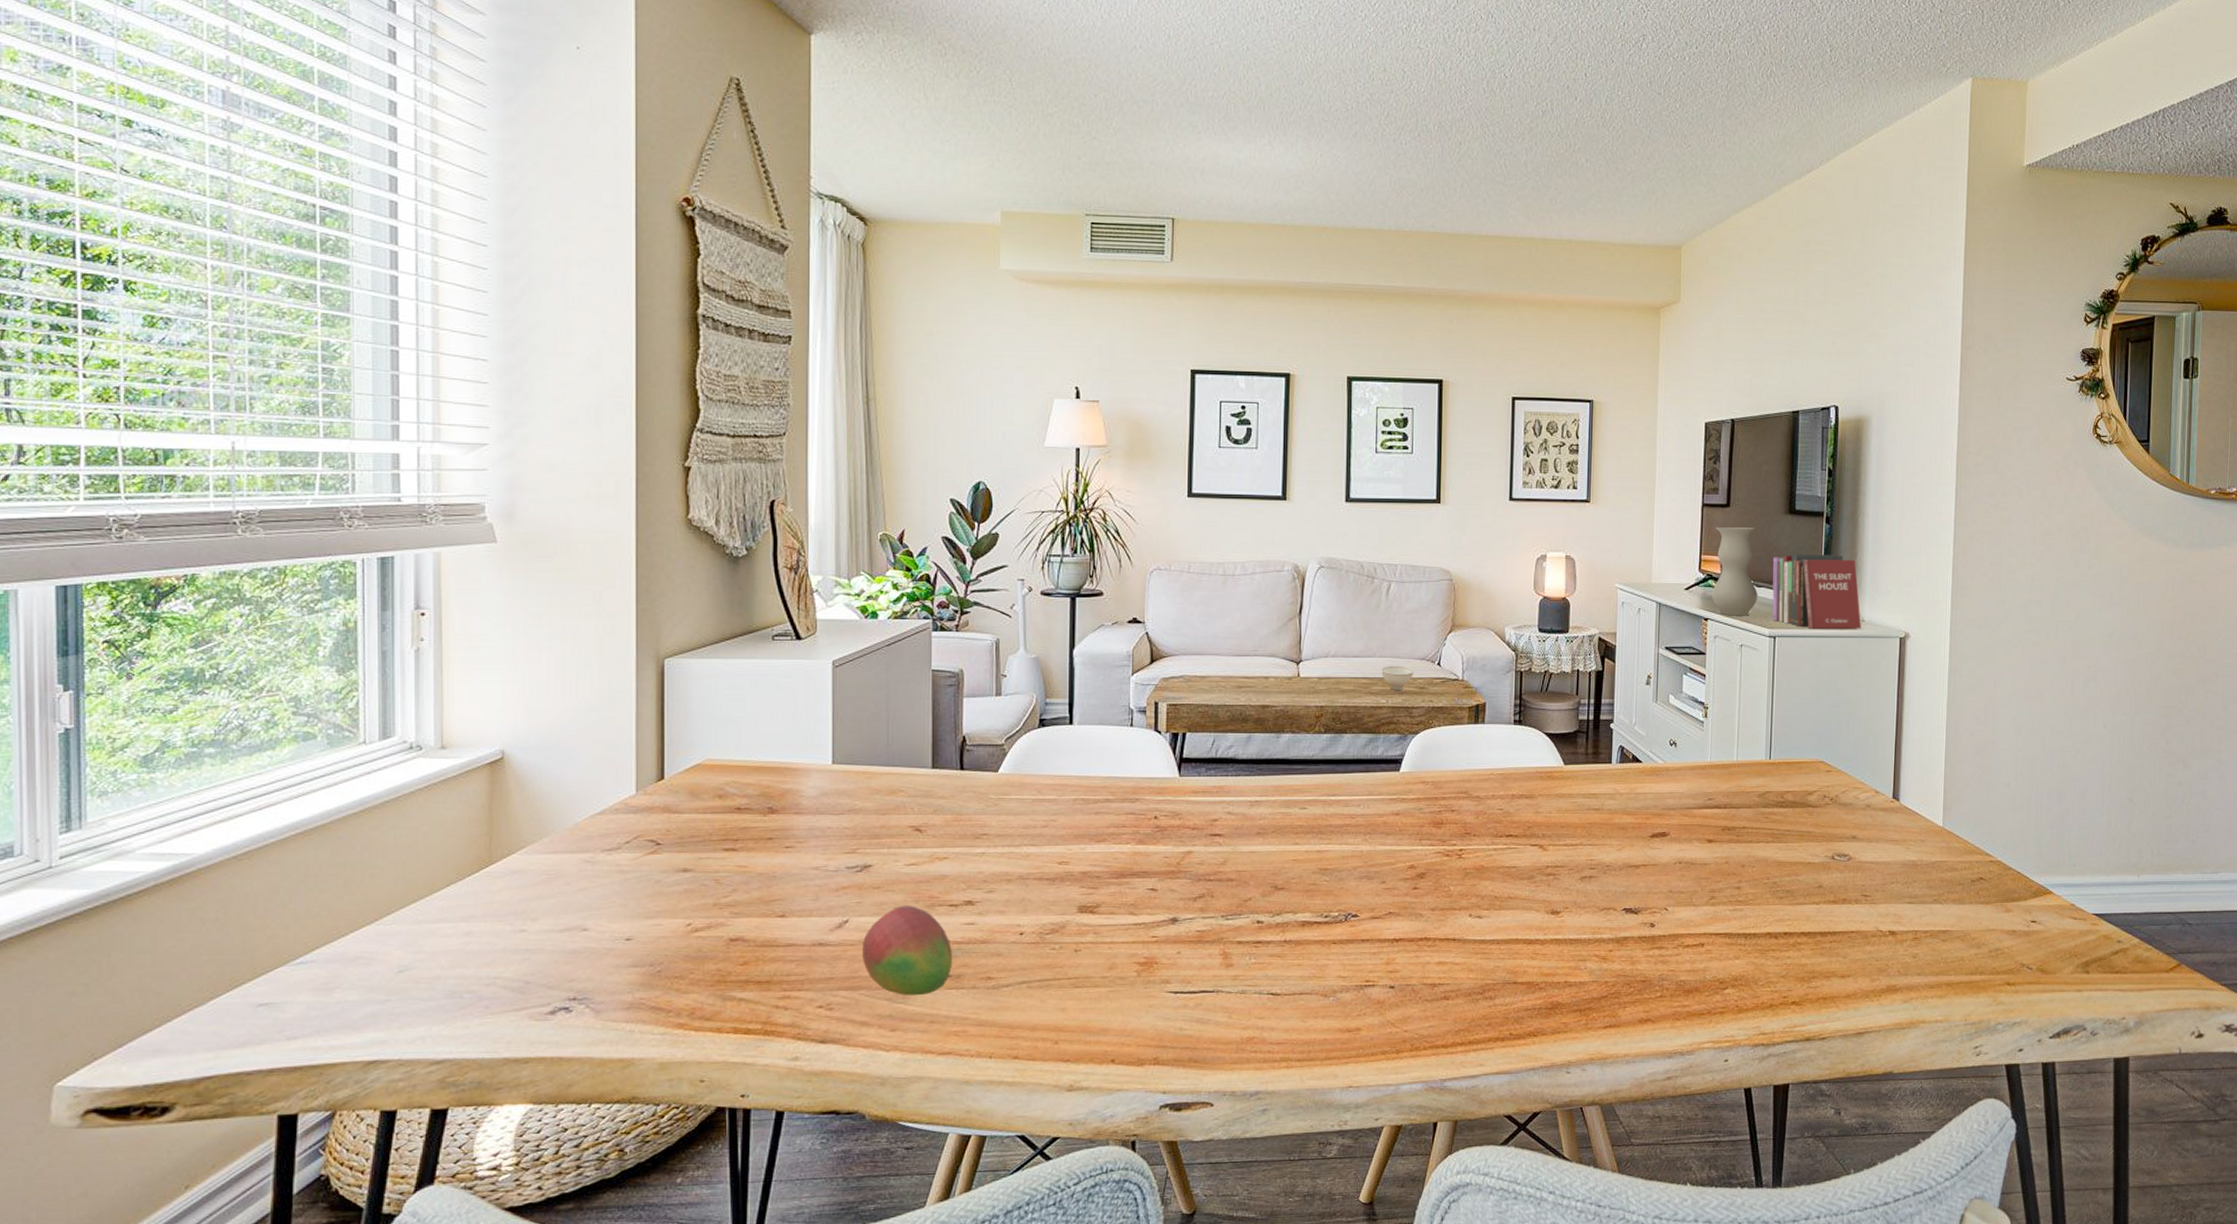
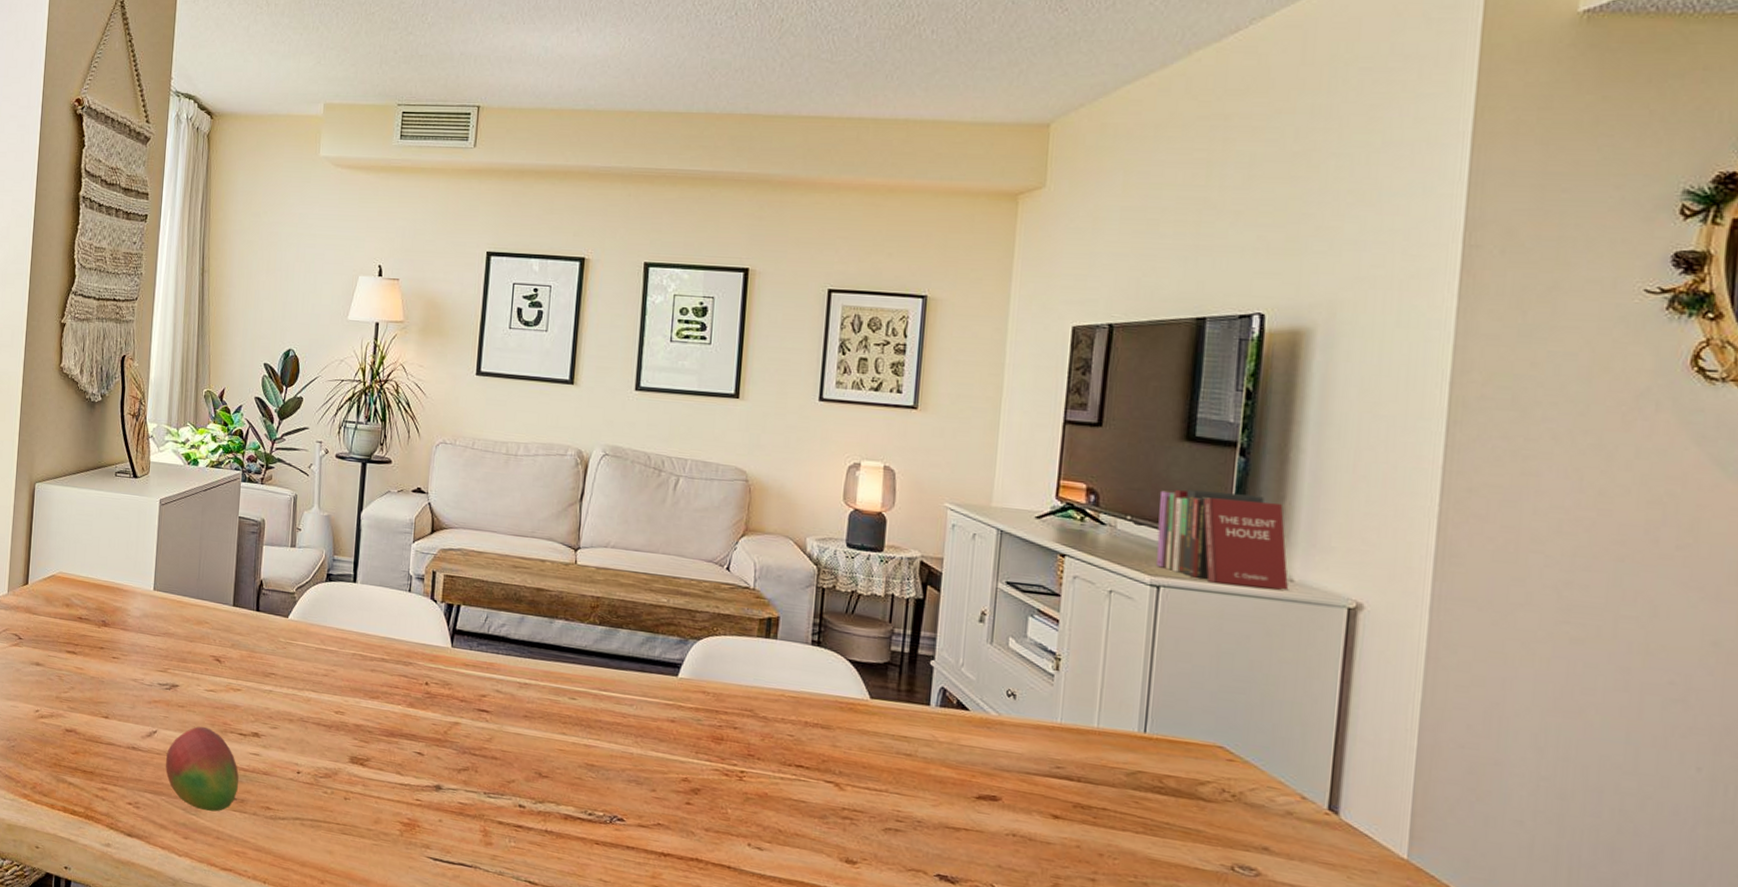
bowl: present [1381,666,1415,690] -> none [663,563,700,591]
vase: present [1711,527,1758,616] -> none [1071,449,1137,558]

